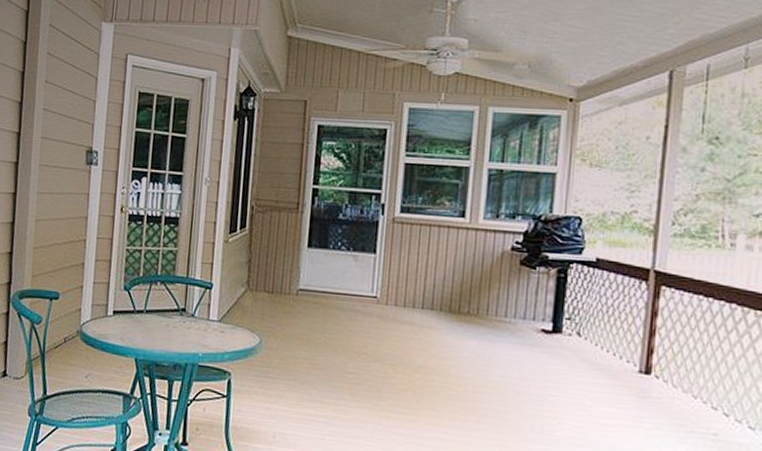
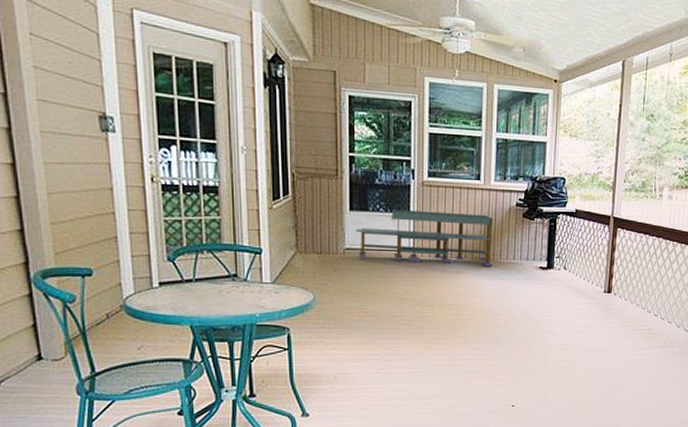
workbench: none [312,248,480,324] -> present [355,210,493,267]

